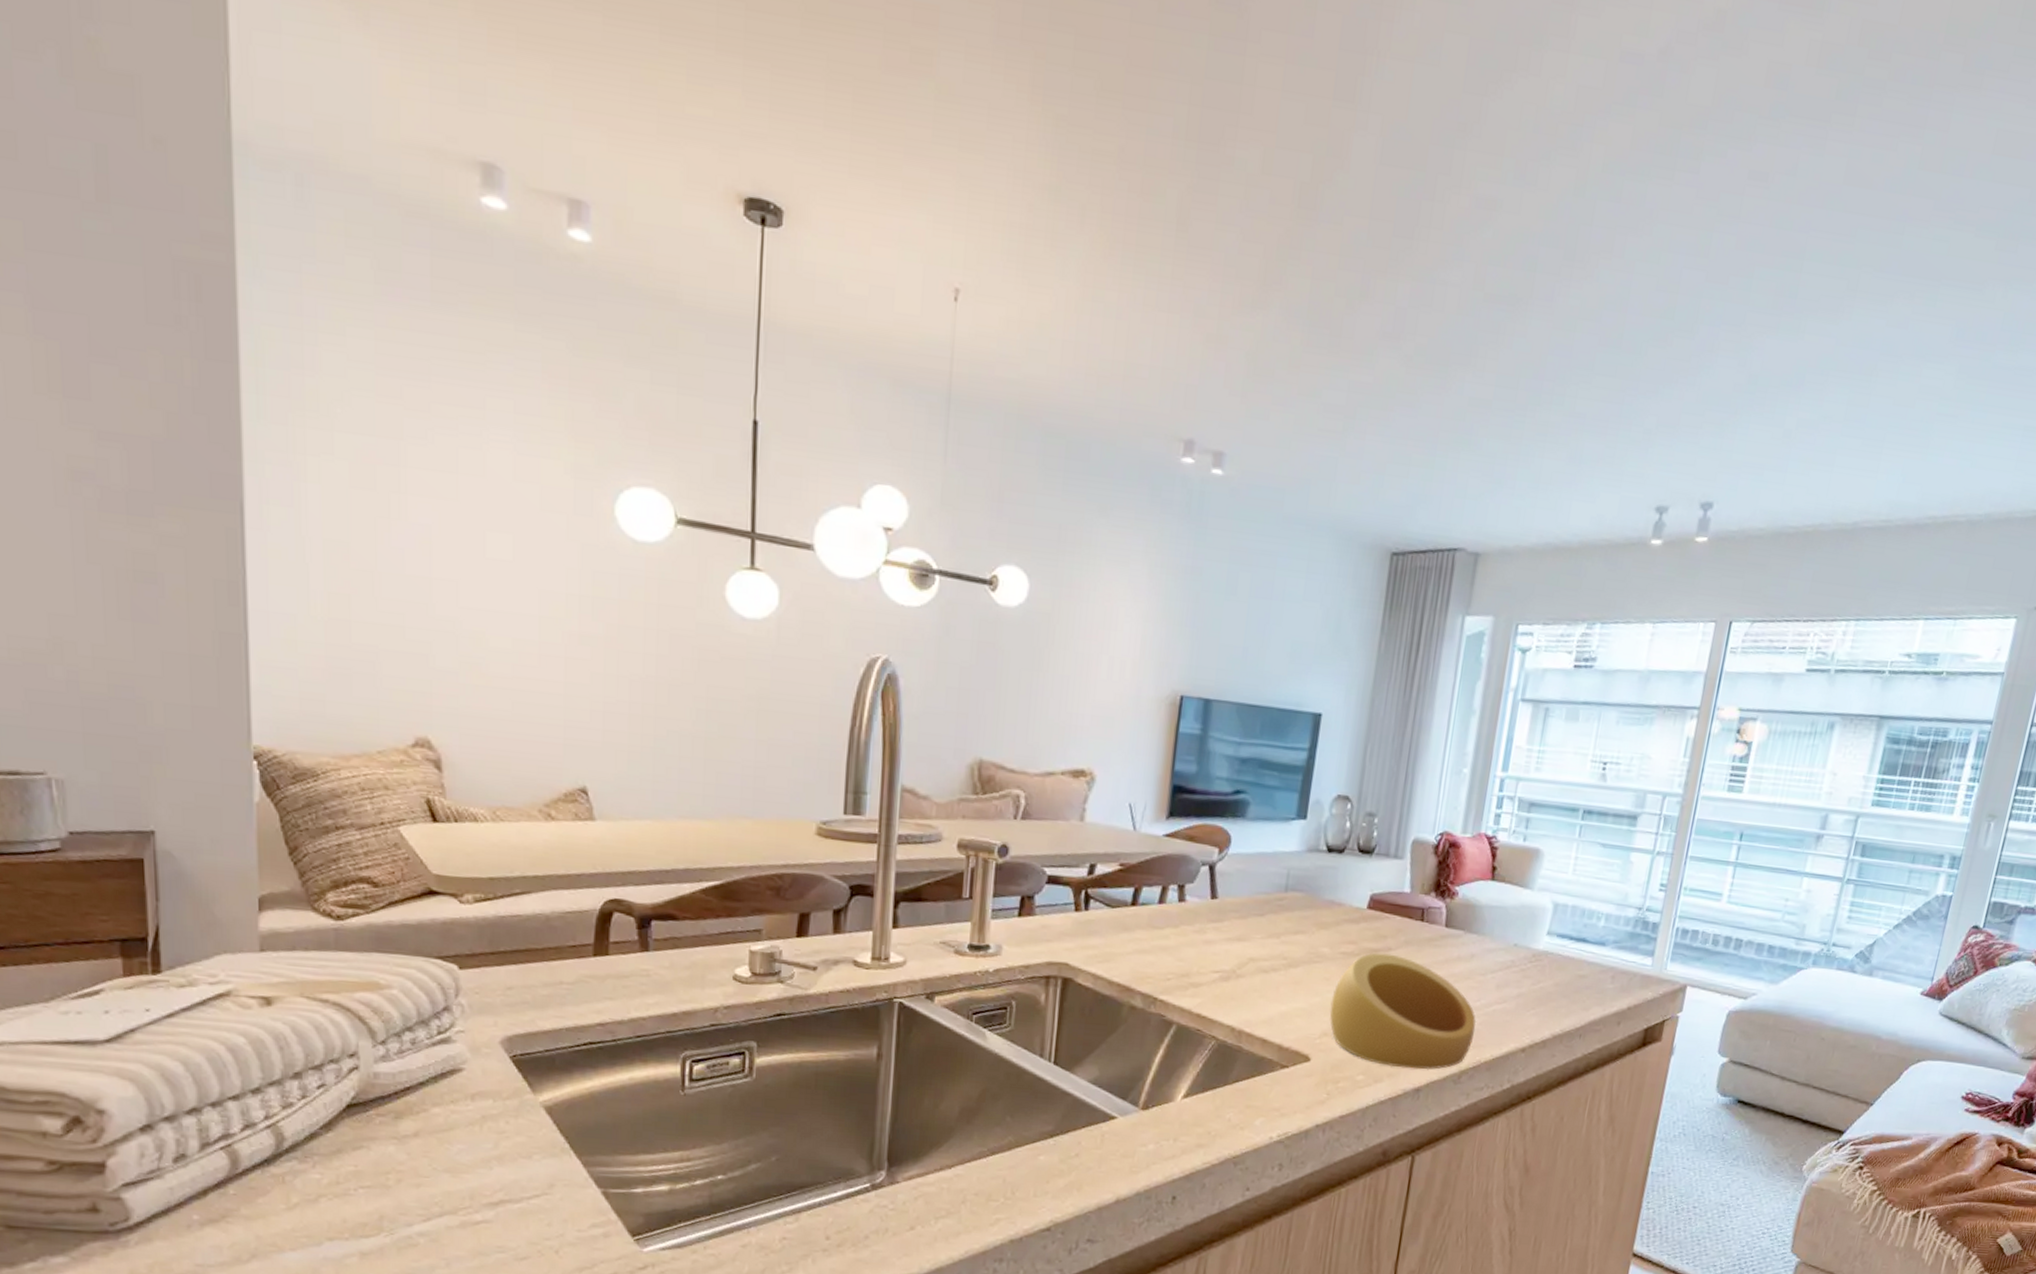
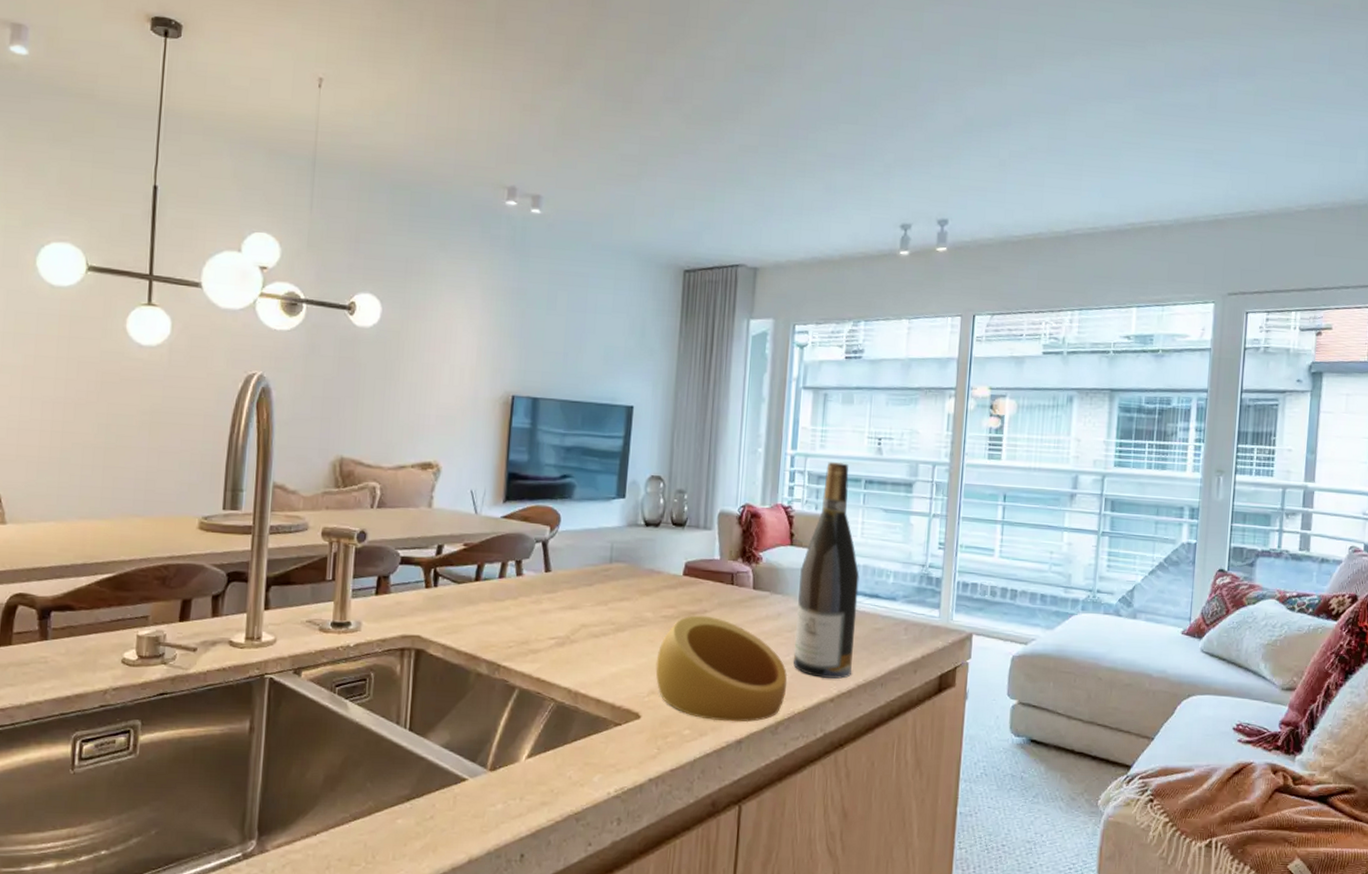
wine bottle: none [1483,787,1567,1028] -> present [792,461,860,679]

